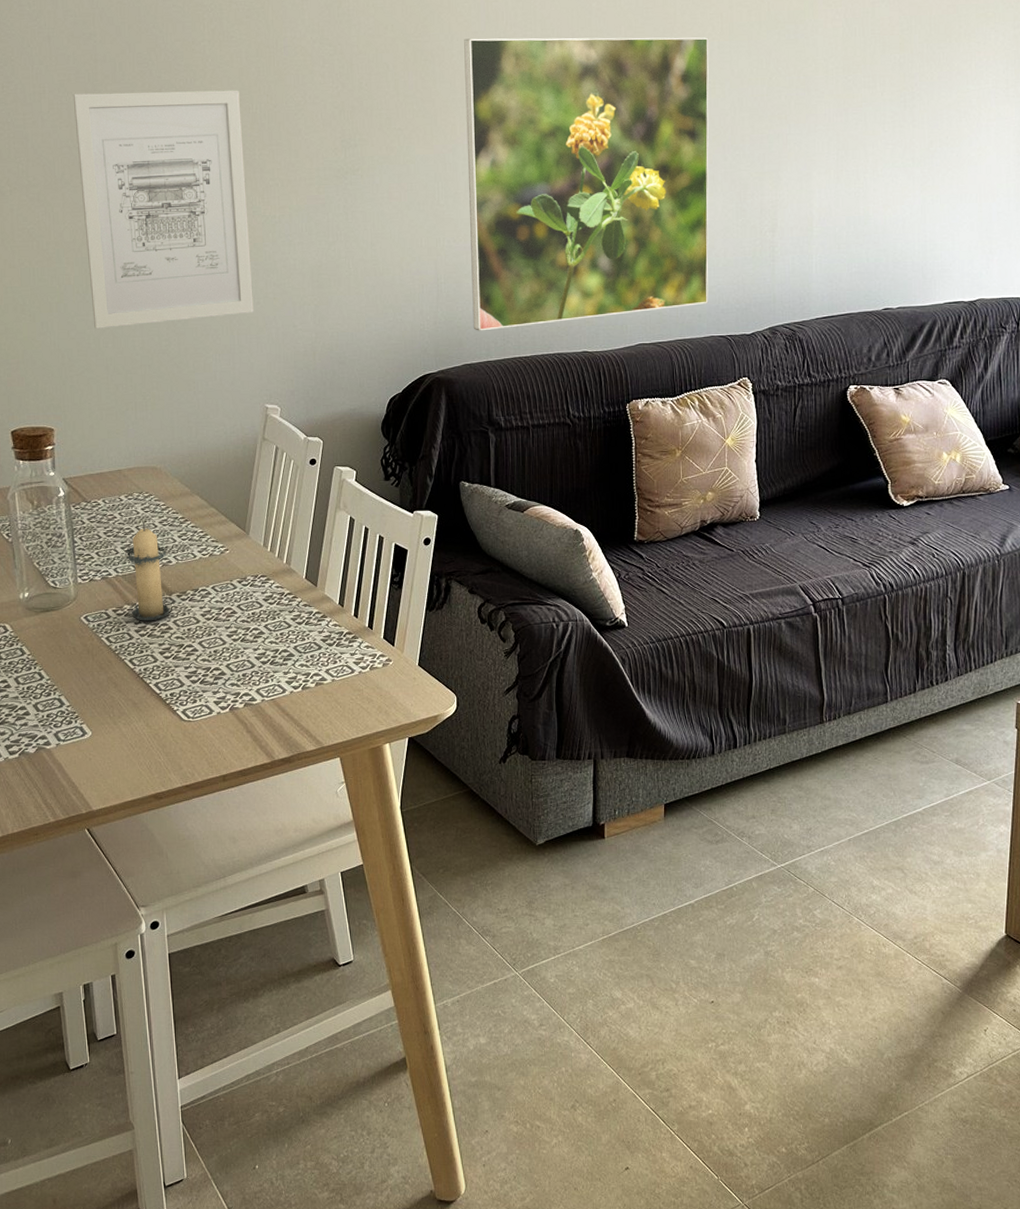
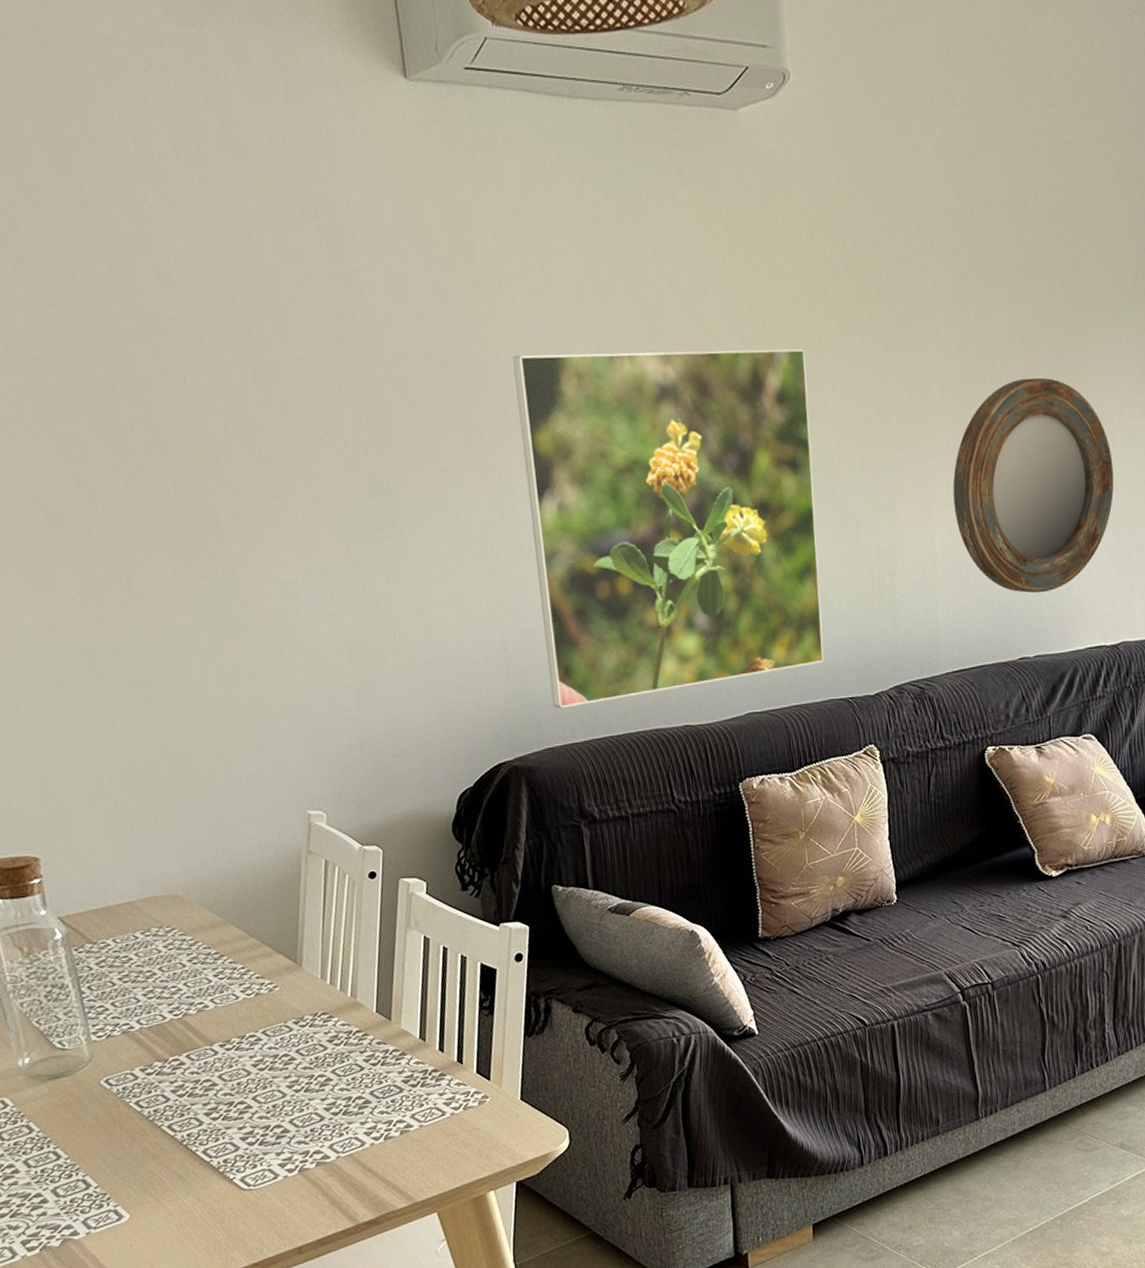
wall art: present [73,90,254,329] -> none [15,426,281,731]
candle: present [125,522,171,621] -> none [148,962,213,1079]
home mirror: none [831,65,978,252] -> present [952,377,1114,594]

